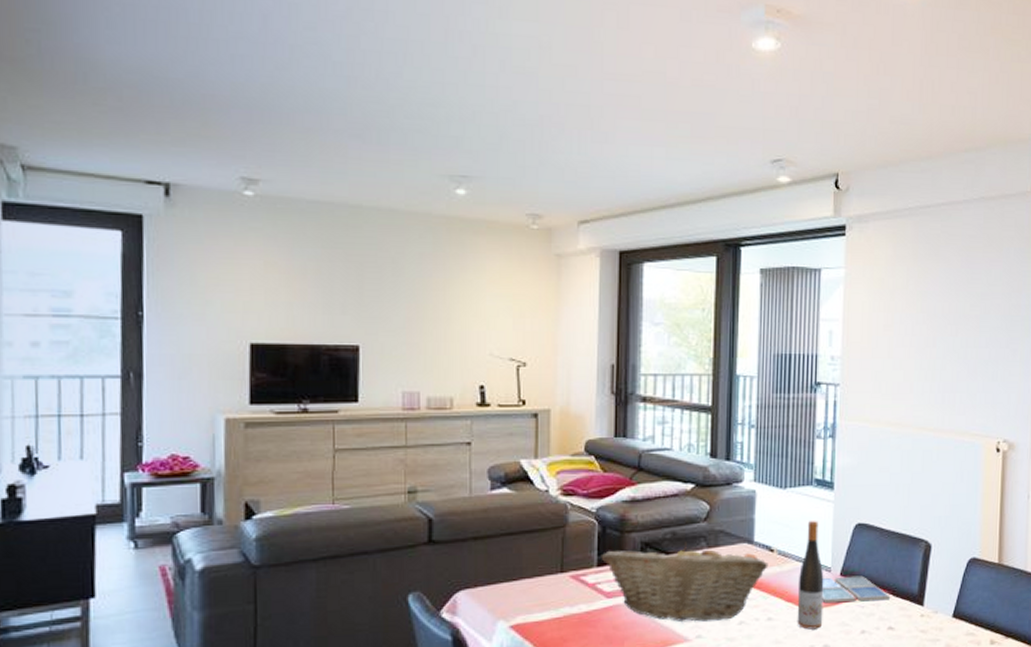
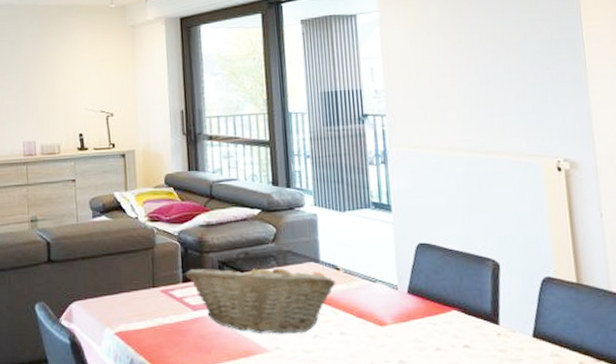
wine bottle: present [797,520,824,630] -> none [366,240,396,345]
drink coaster: present [822,575,891,604] -> none [390,293,463,320]

